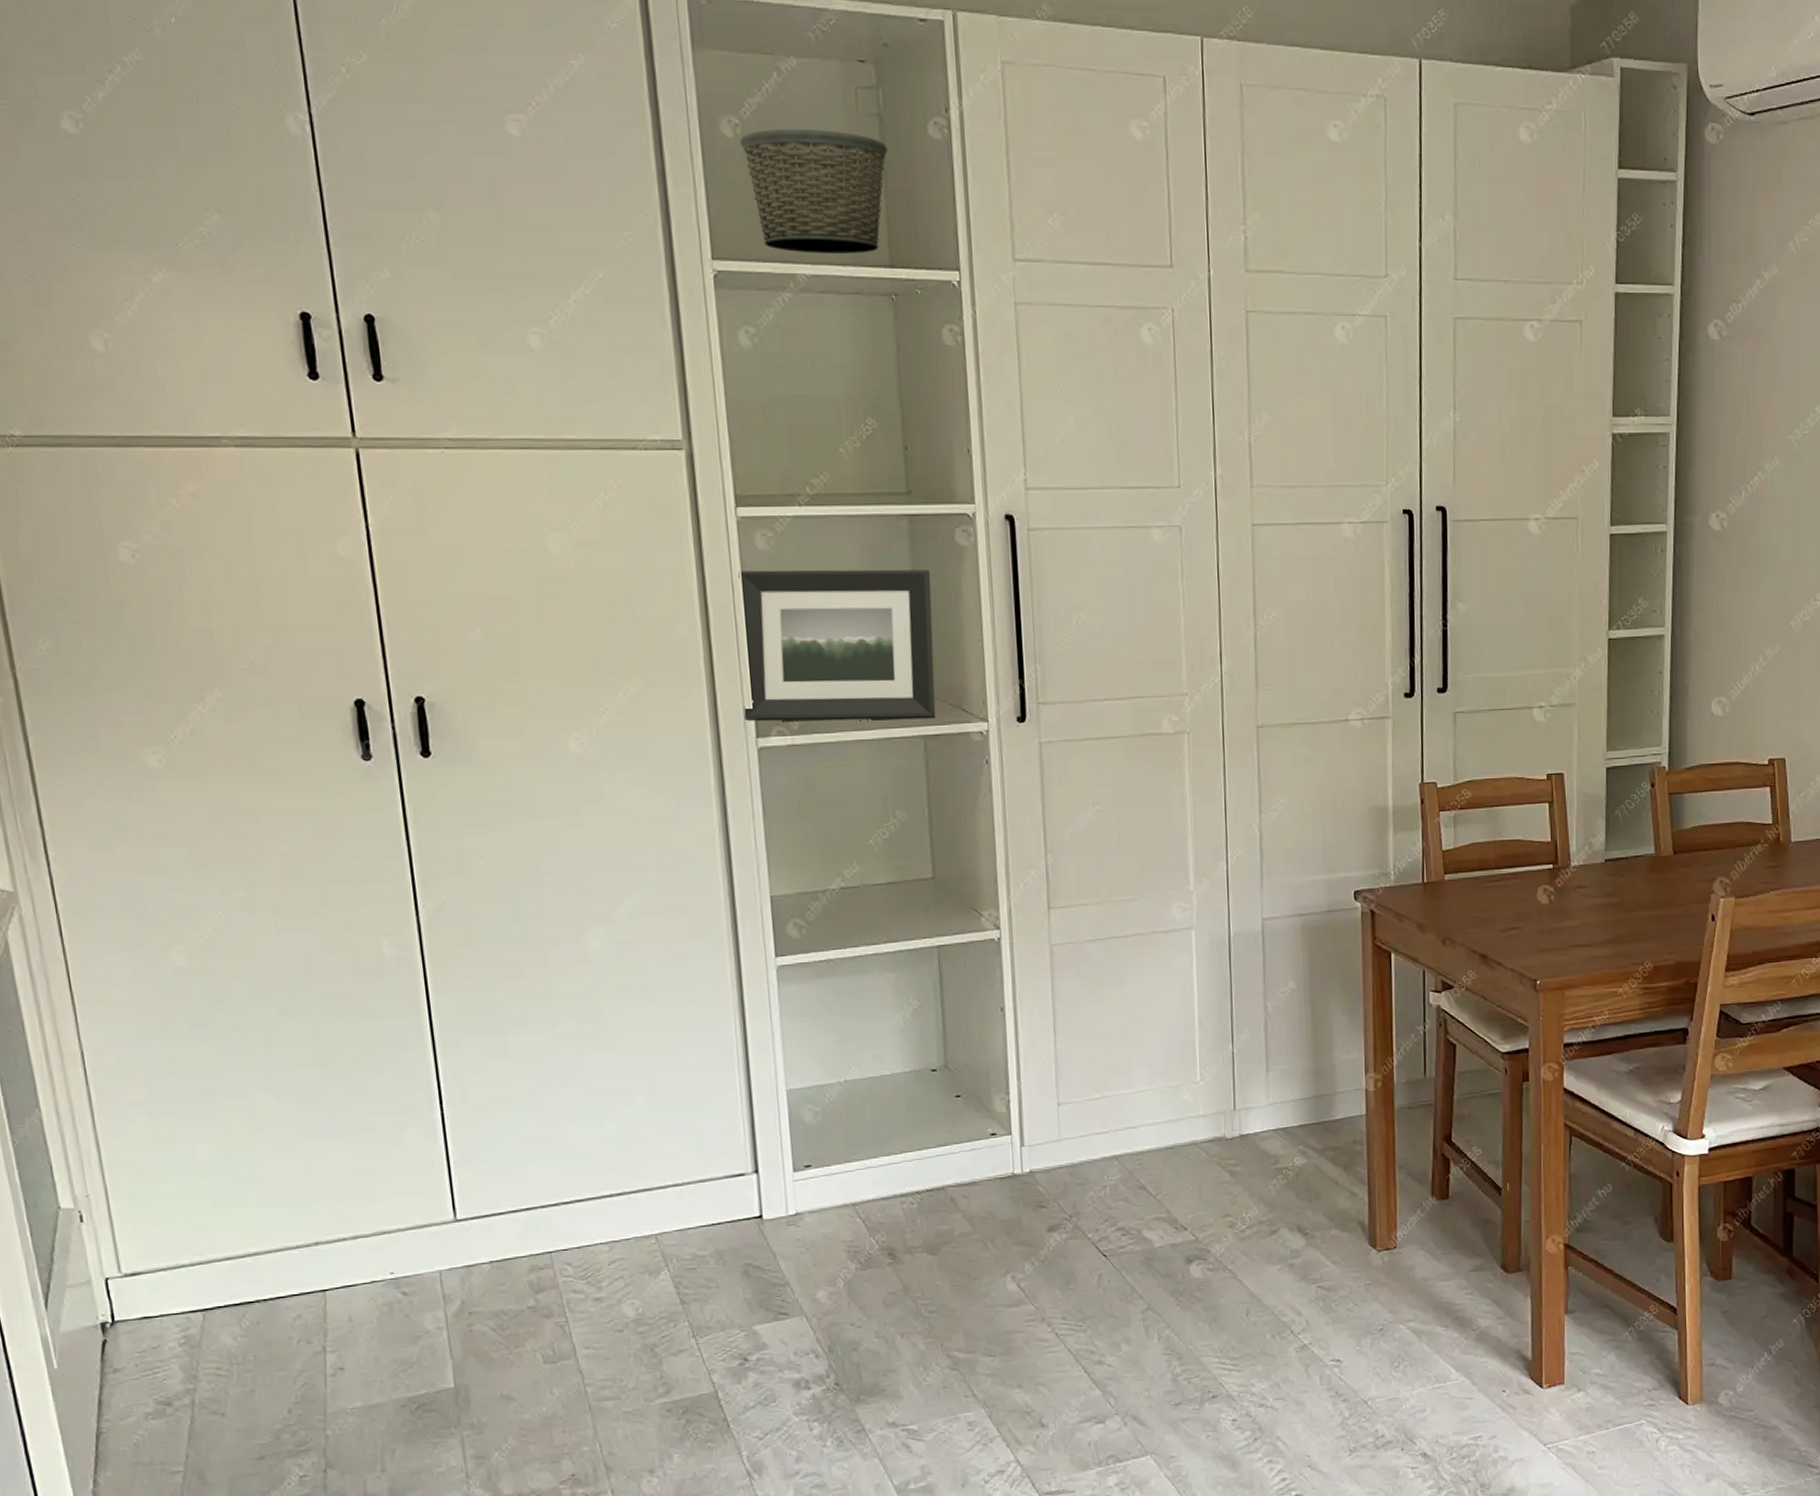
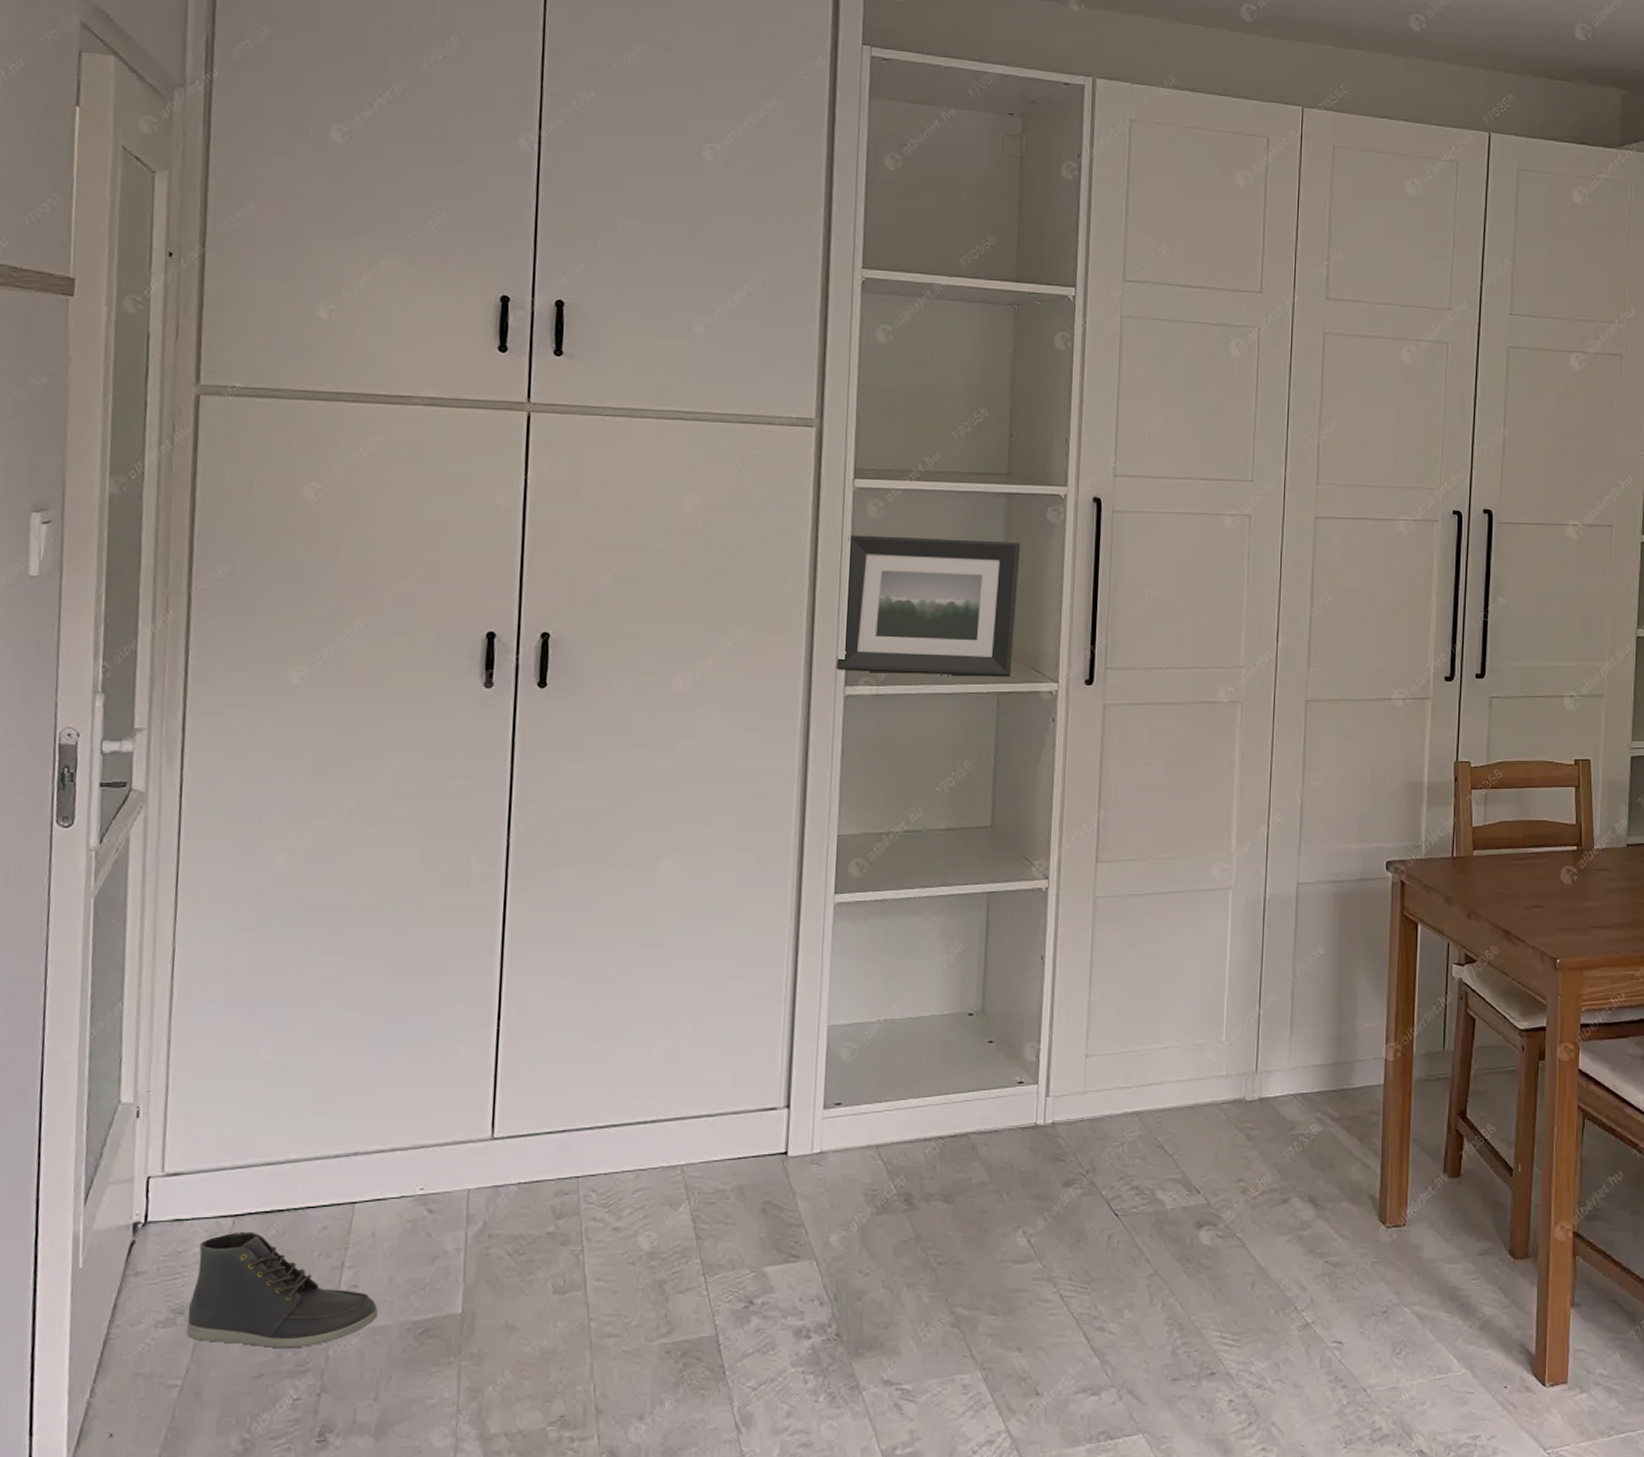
sneaker: none [173,1324,370,1431] -> present [186,1231,378,1349]
basket: present [740,128,888,253] -> none [900,165,1025,269]

